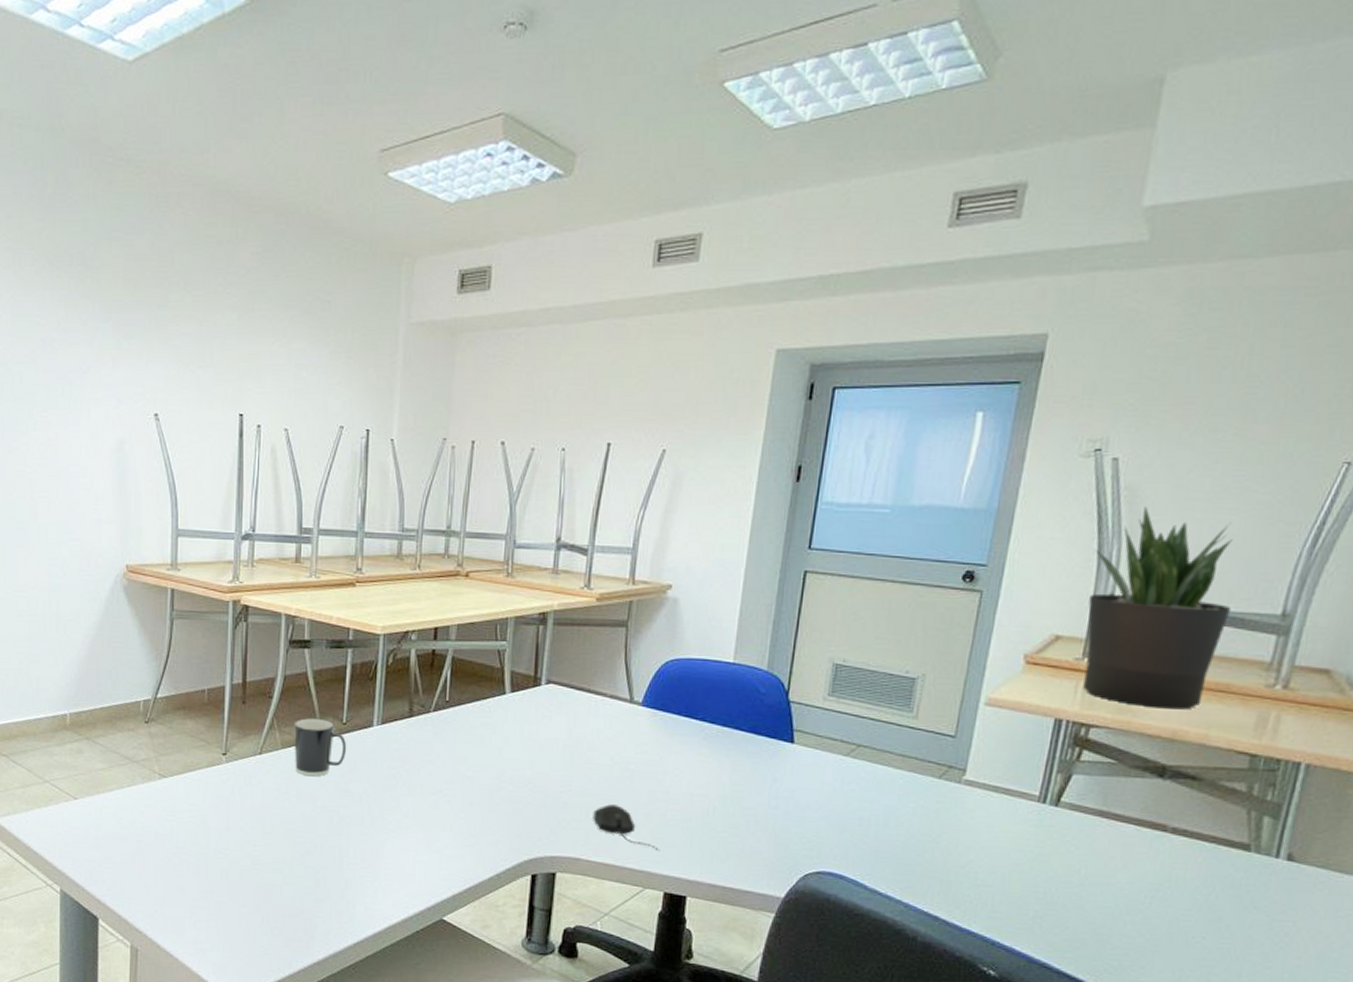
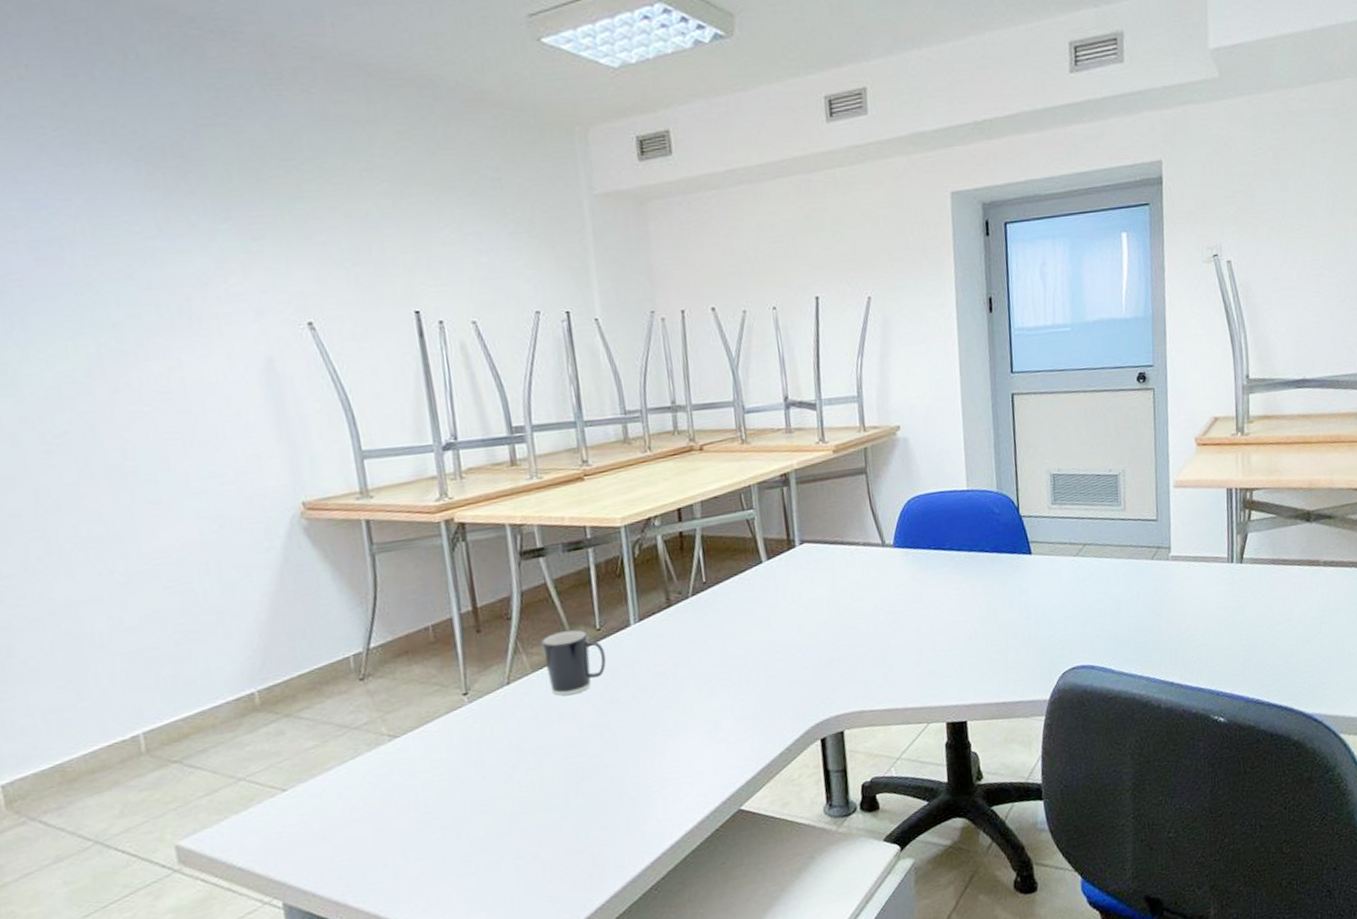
computer mouse: present [593,804,660,852] -> none [868,649,936,685]
planter: present [1083,506,1233,710] -> none [1229,298,1329,466]

